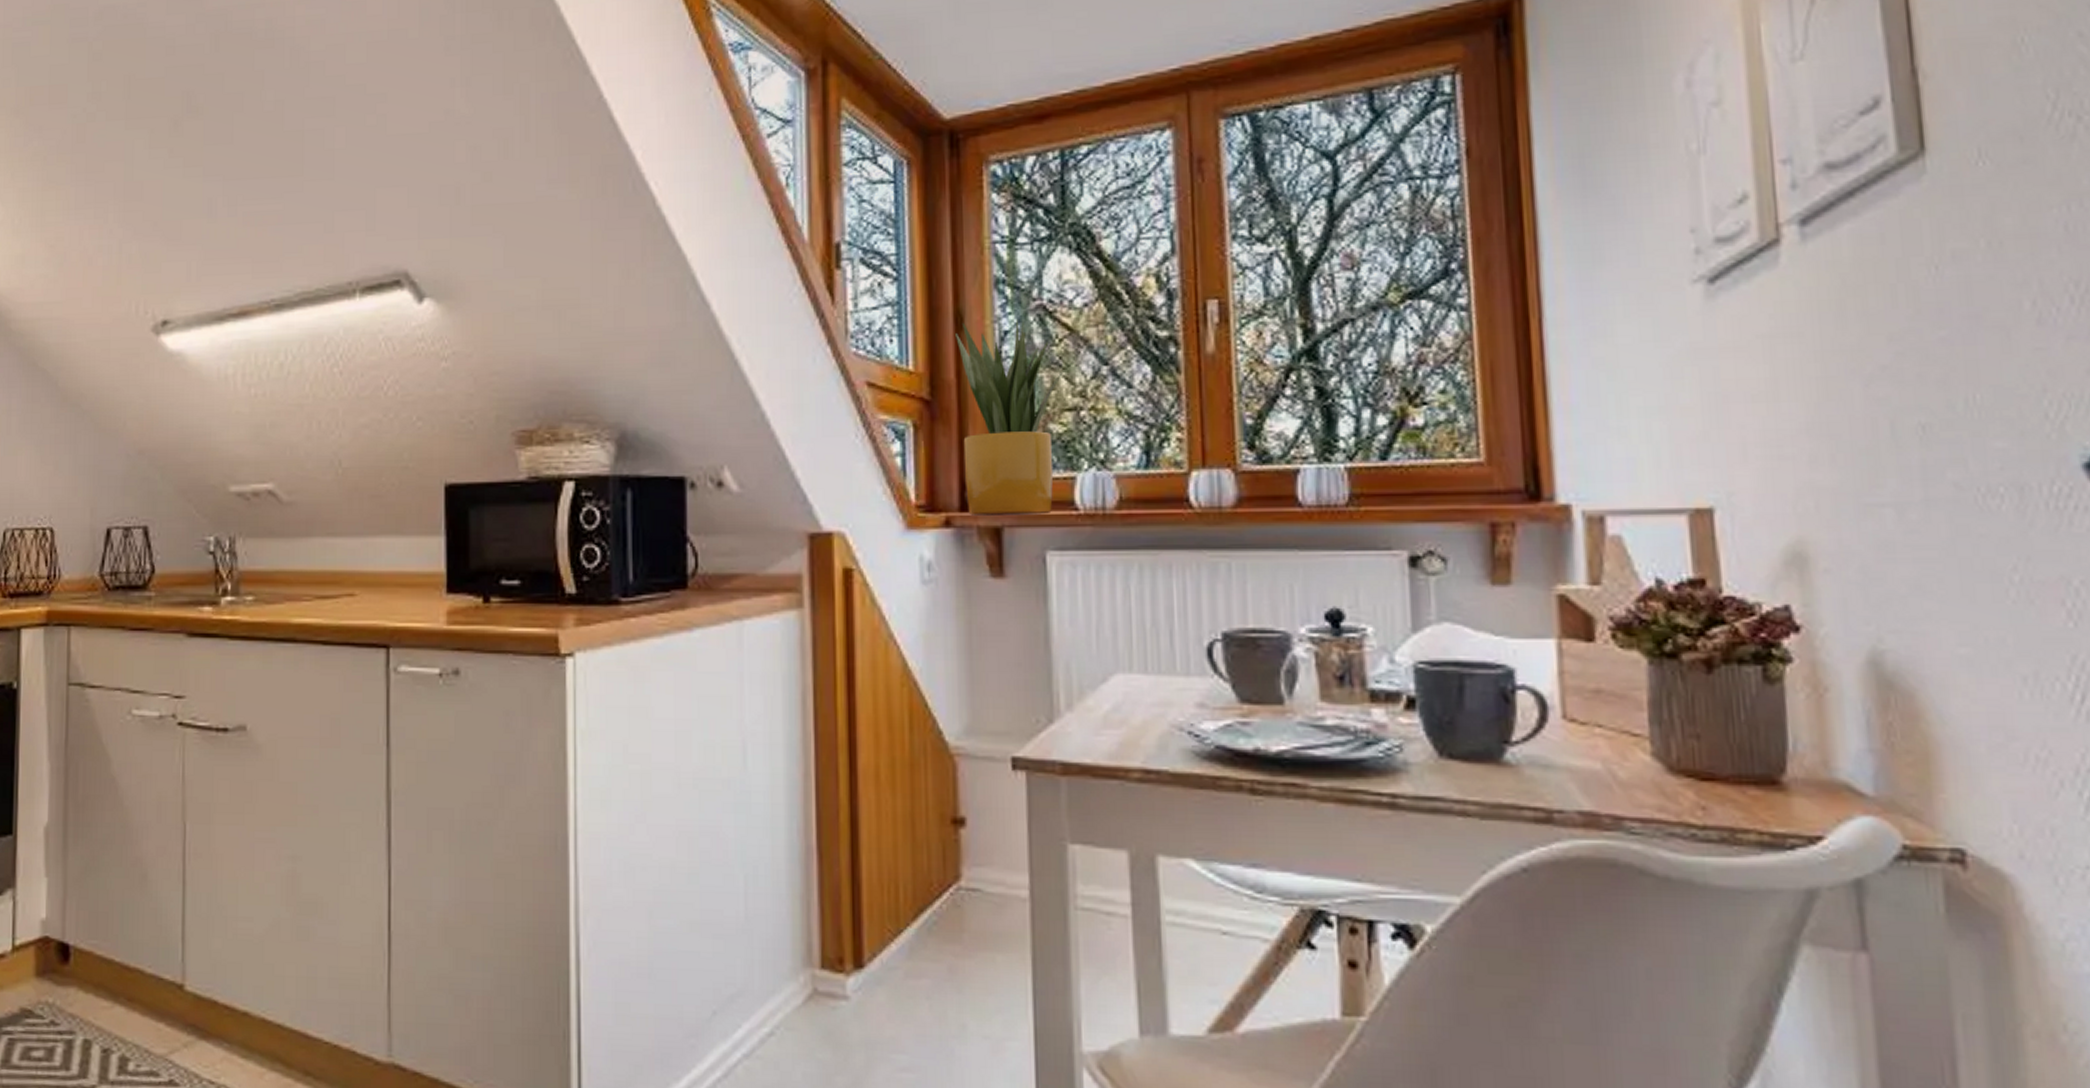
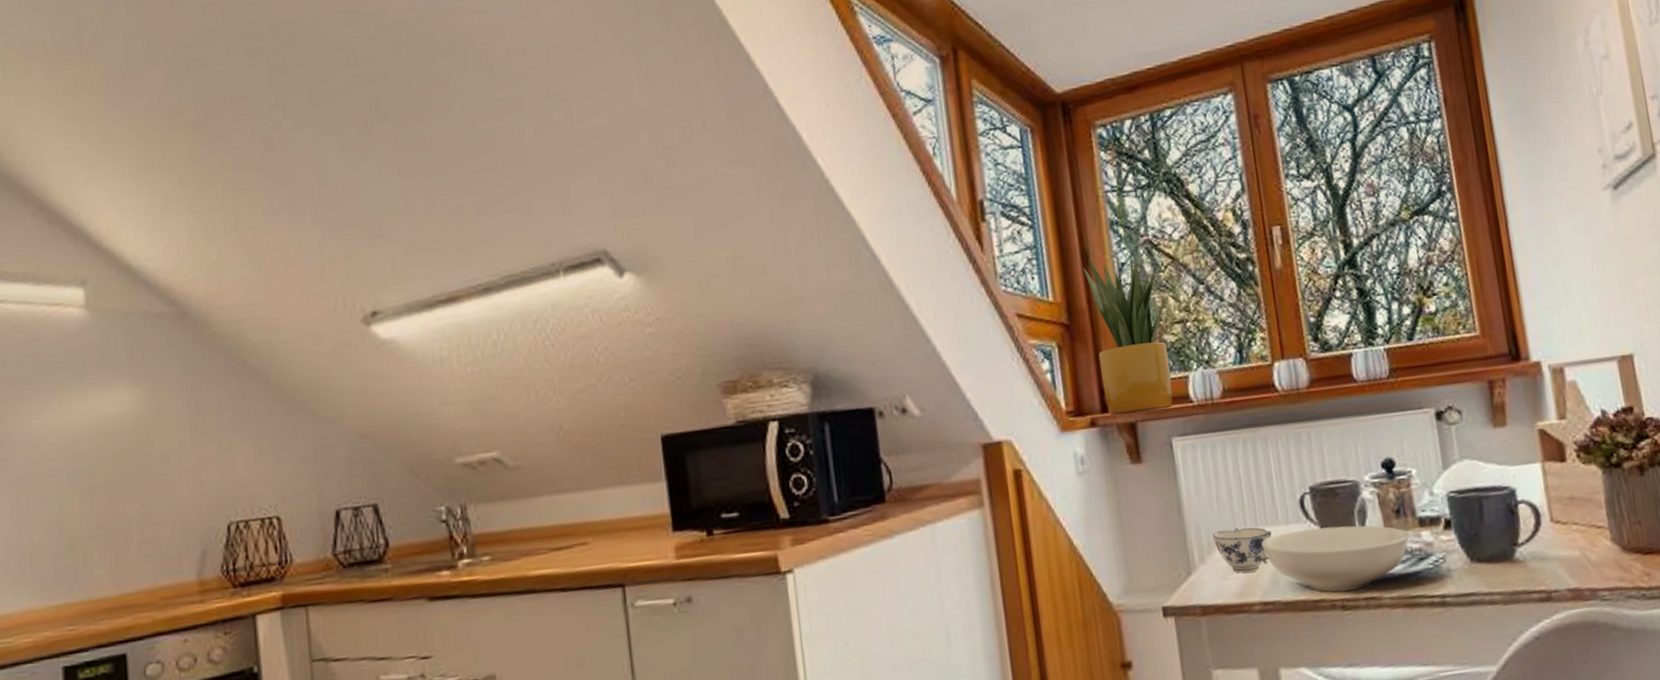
teacup: none [1086,672,1165,729] -> present [1212,527,1272,573]
bowl: none [1151,686,1355,770] -> present [1262,525,1410,592]

